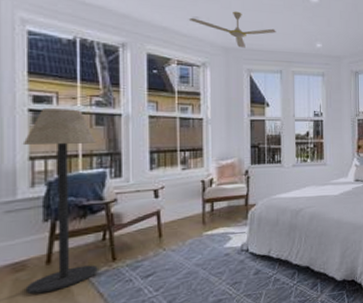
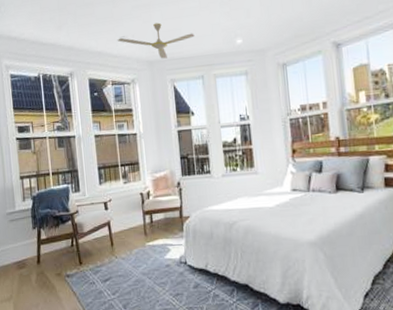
floor lamp: present [22,109,98,295] -> none [15,135,71,288]

